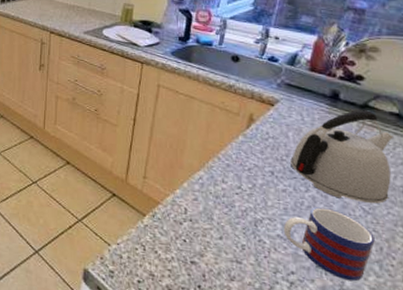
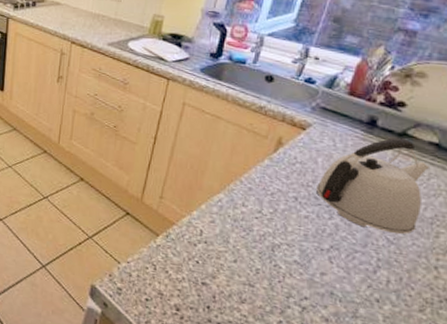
mug: present [283,207,375,282] -> none [301,235,395,310]

